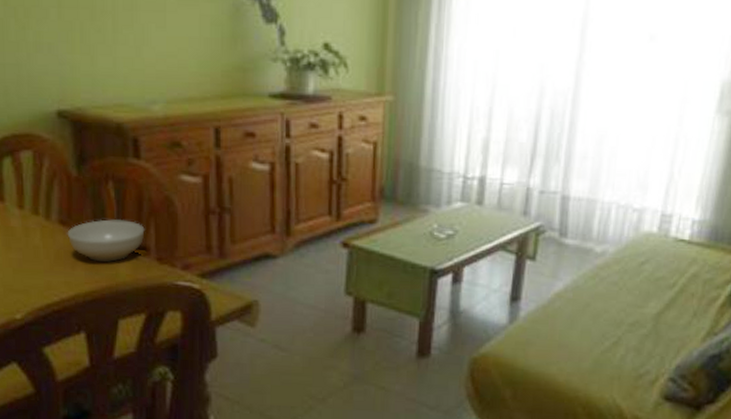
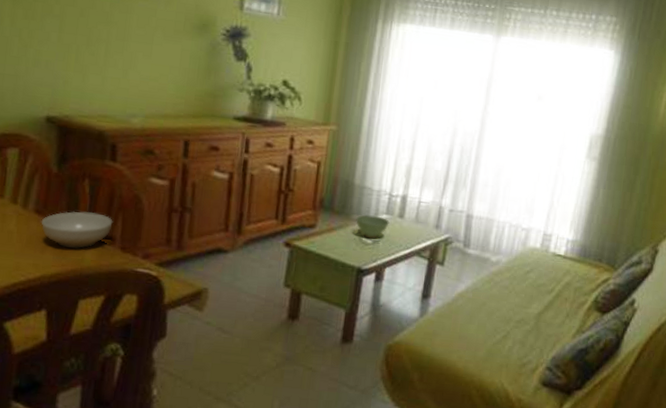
bowl: none [425,203,466,233] -> present [356,214,390,239]

